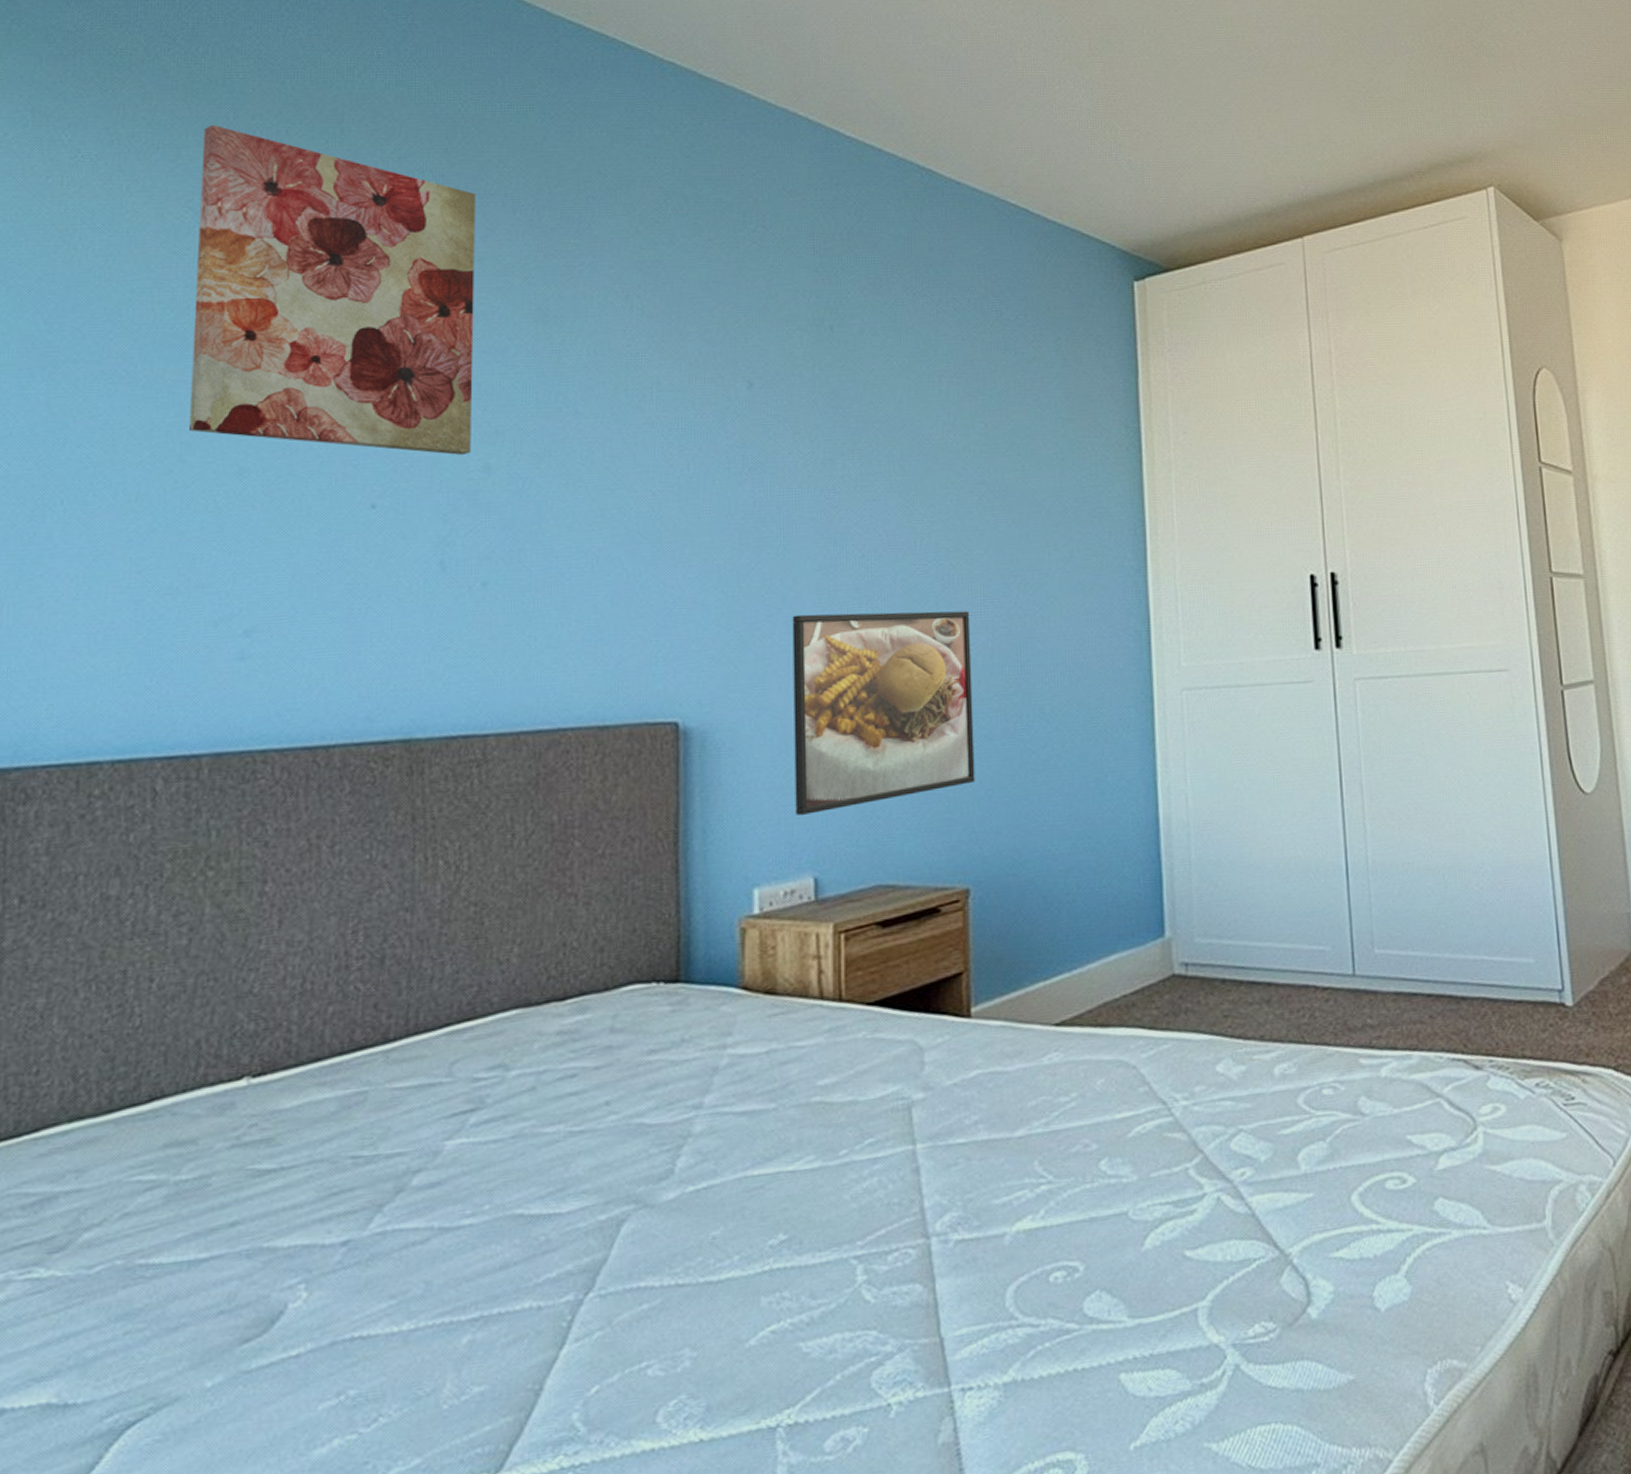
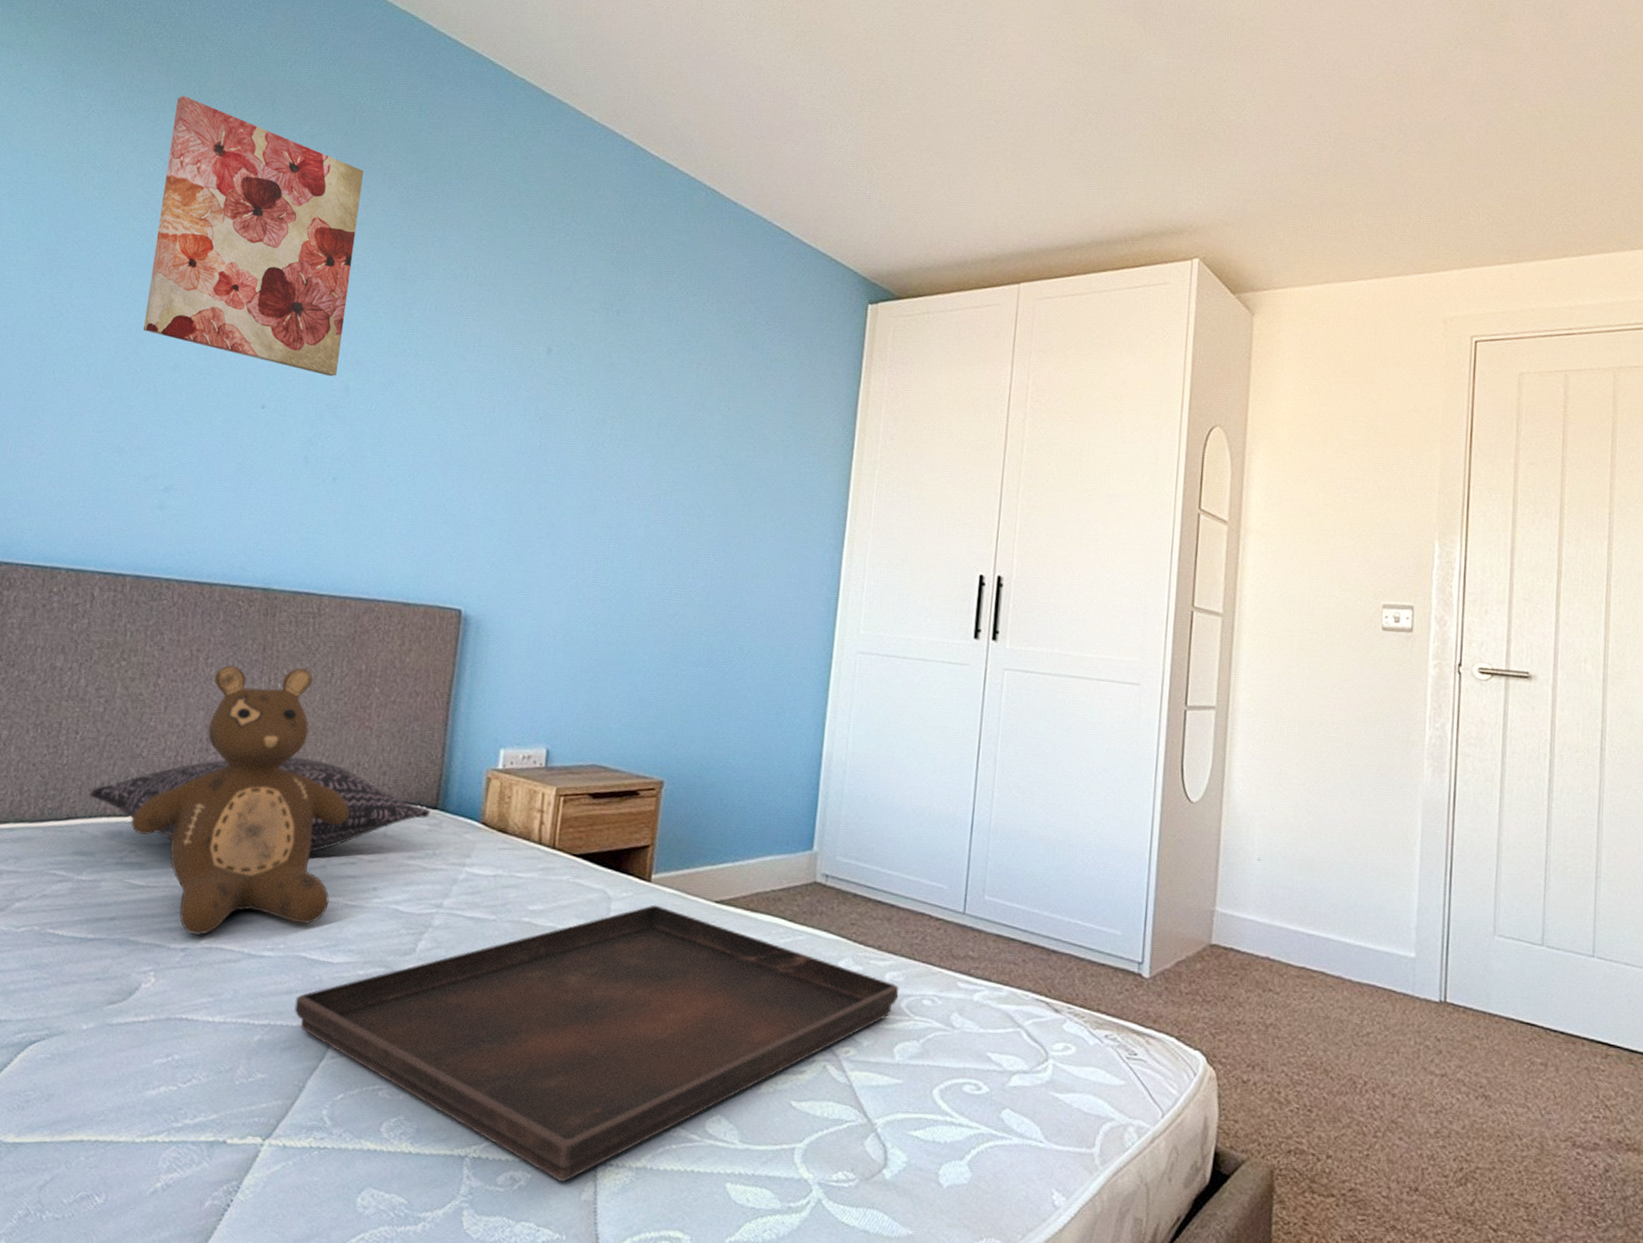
pillow: none [178,950,671,1100] -> present [88,756,431,853]
teddy bear: none [246,835,560,1220] -> present [131,665,350,935]
serving tray: none [515,1044,1294,1427] -> present [294,904,899,1182]
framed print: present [792,610,975,815] -> none [539,540,695,700]

